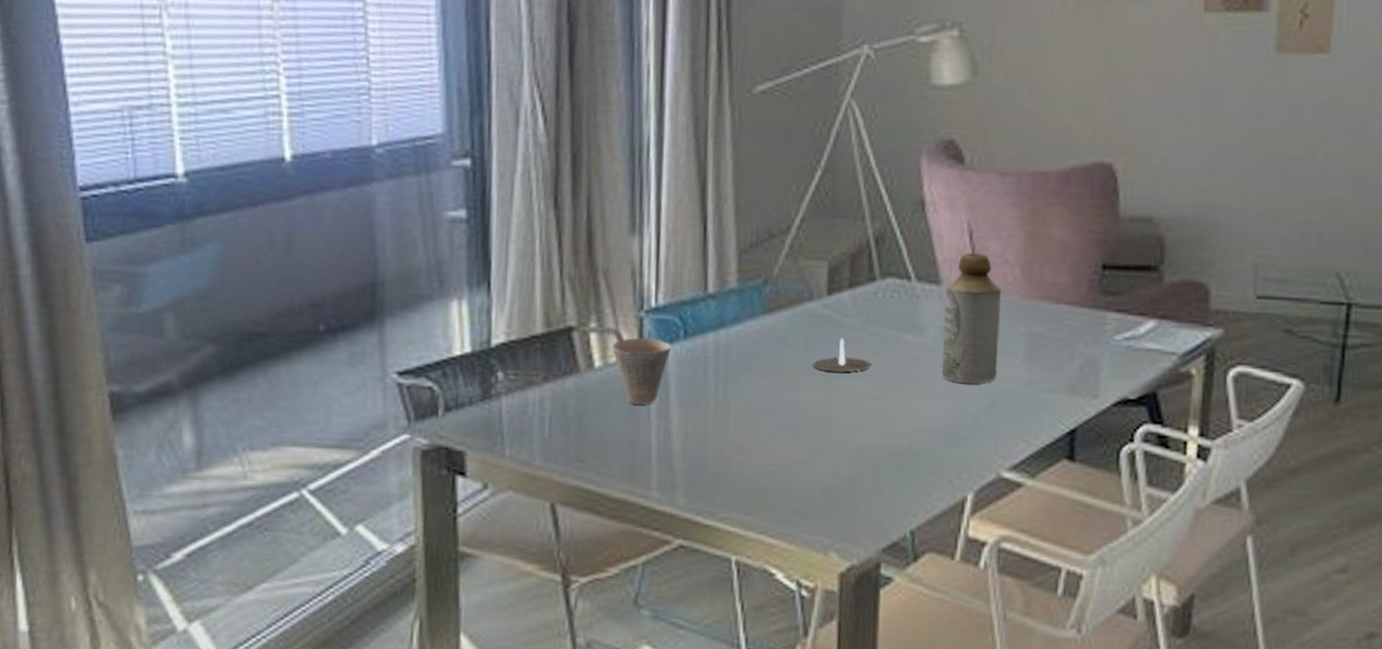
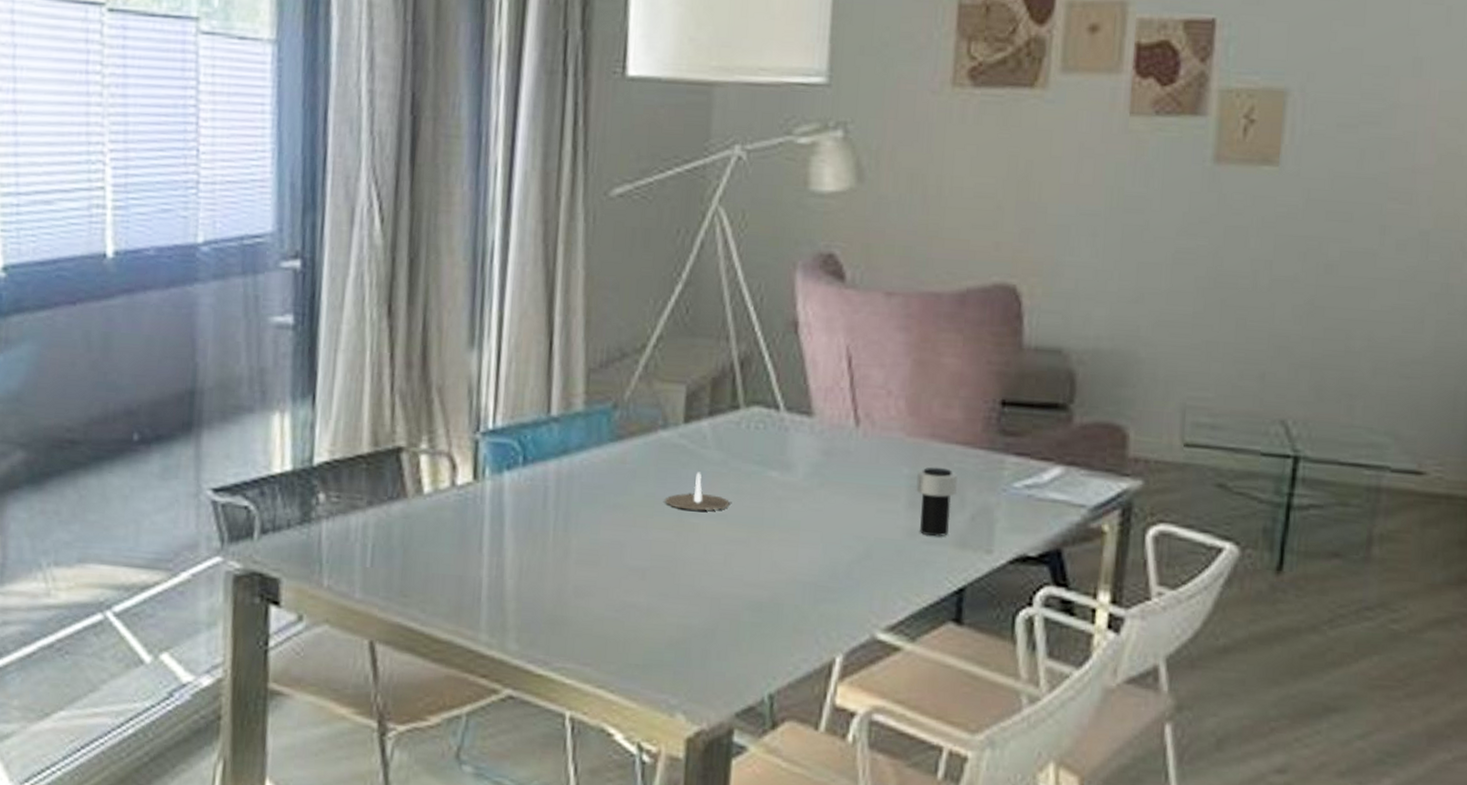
cup: present [611,337,671,405] -> none [443,461,508,537]
bottle: present [941,252,1002,384] -> none [810,381,884,531]
cup: none [1032,325,1068,386] -> present [916,467,959,536]

